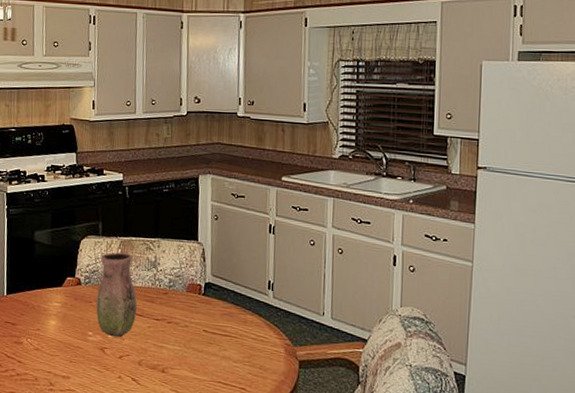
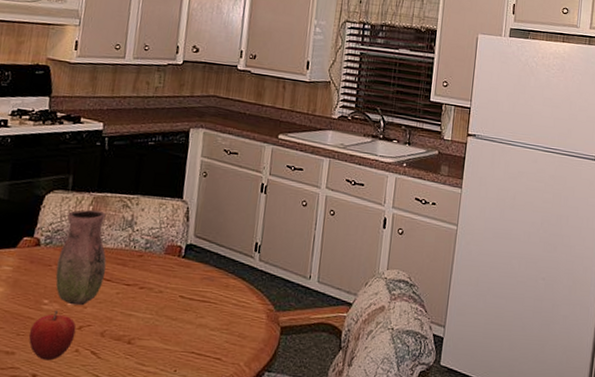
fruit: none [79,341,118,385] -> present [28,310,77,361]

